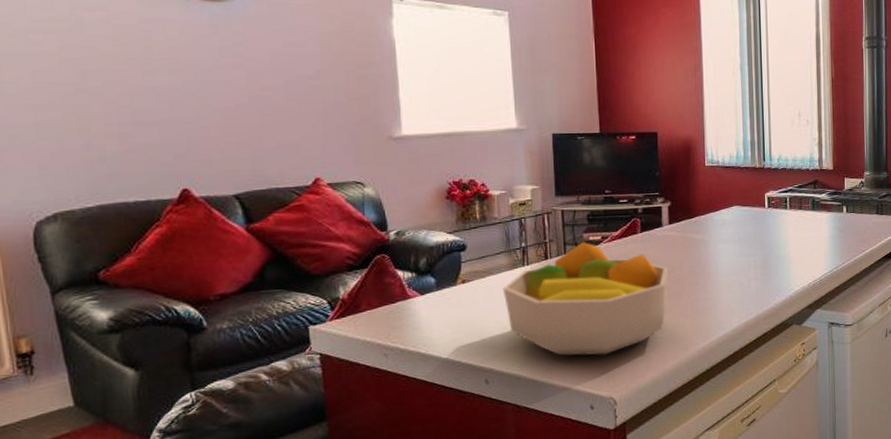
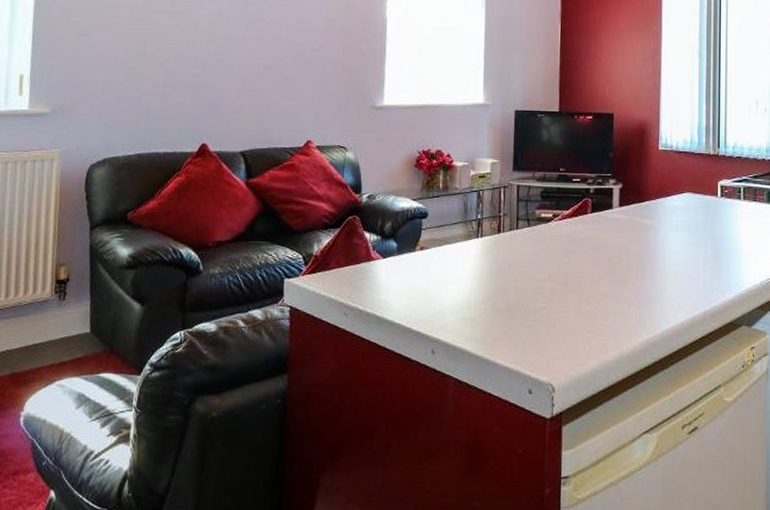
fruit bowl: present [502,241,669,356] -> none [456,217,616,337]

